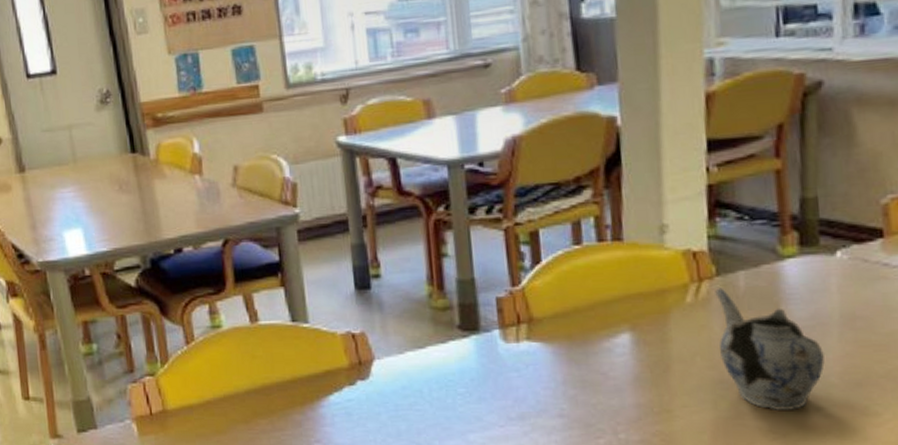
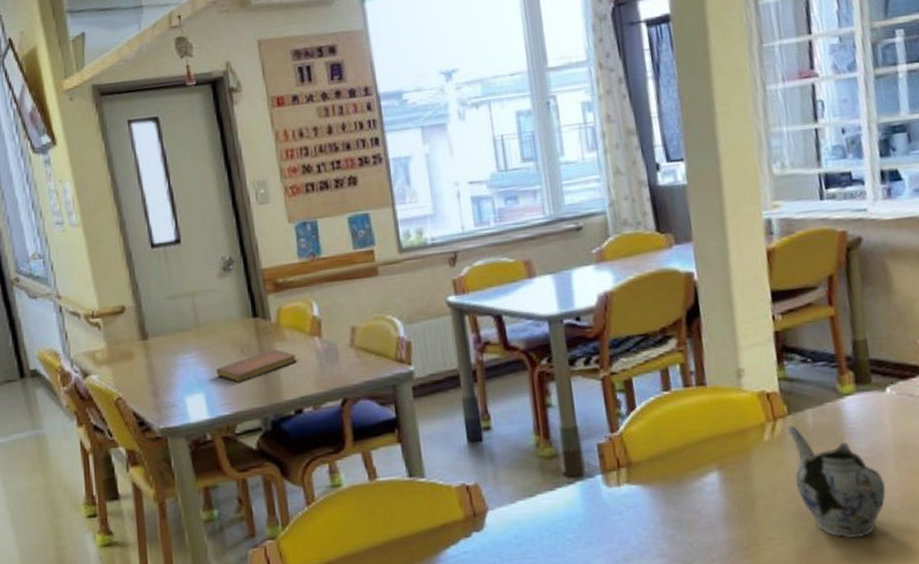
notebook: none [94,186,178,219] -> present [216,349,298,382]

